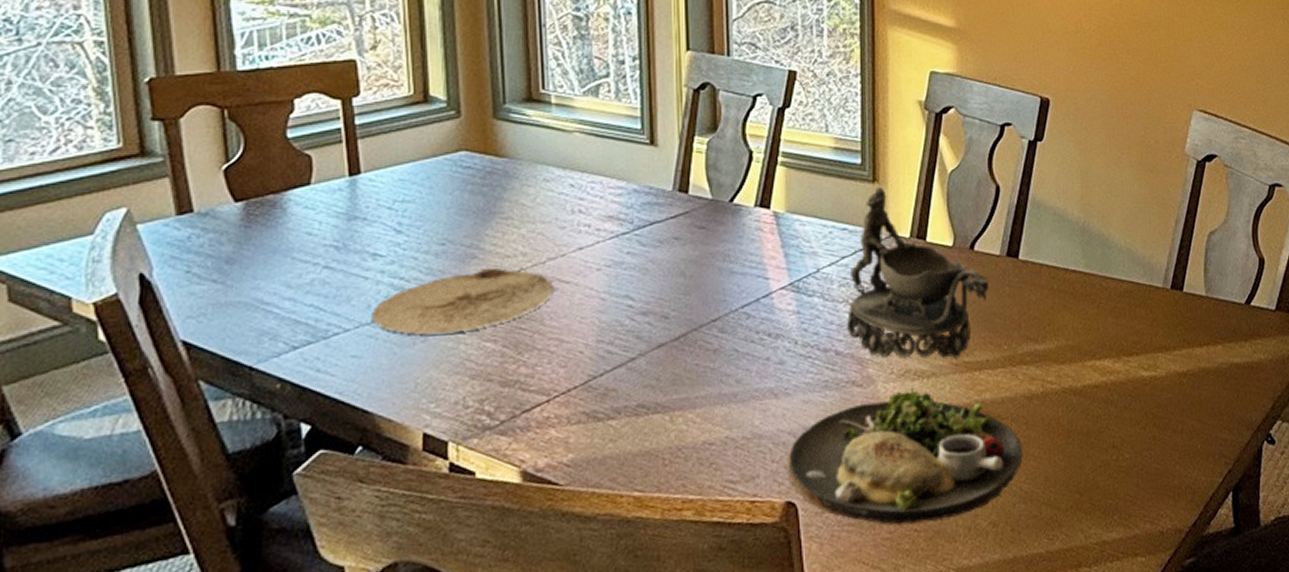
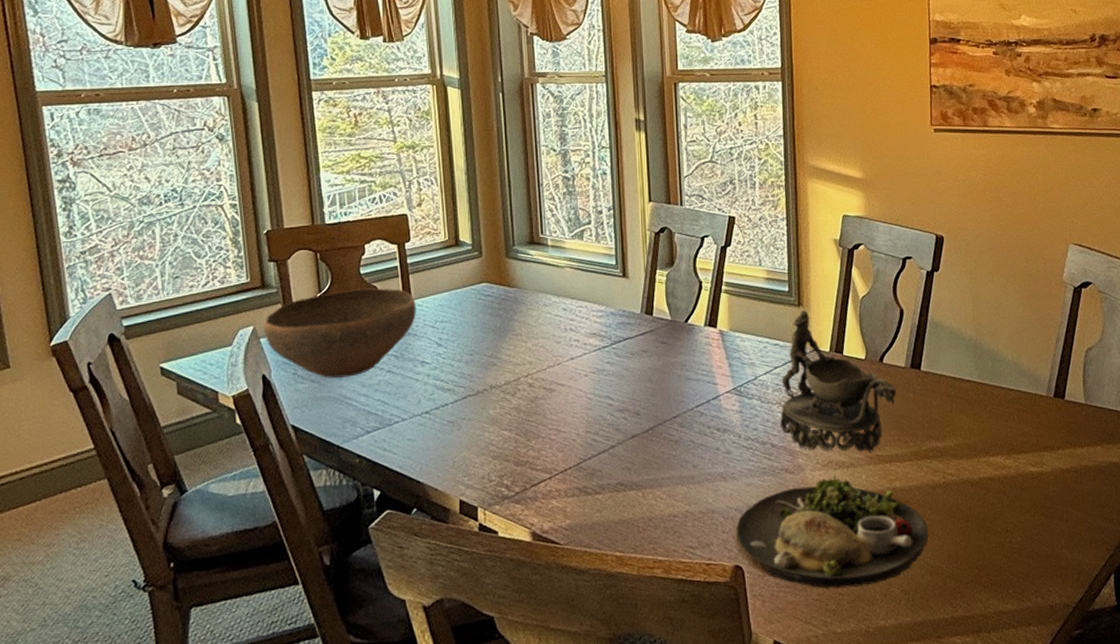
bowl: none [141,157,366,277] -> present [263,288,416,378]
plate: present [372,267,553,335] -> none [422,373,552,425]

